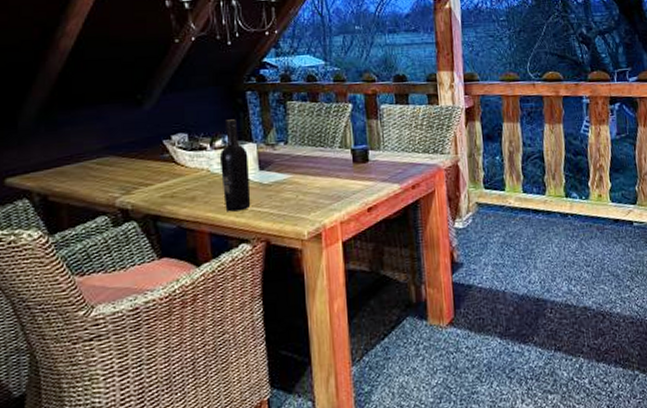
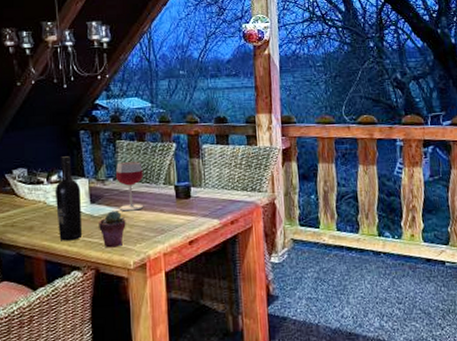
potted succulent: none [269,177,299,218] -> present [99,211,126,248]
wineglass: none [286,124,319,178] -> present [115,161,144,212]

